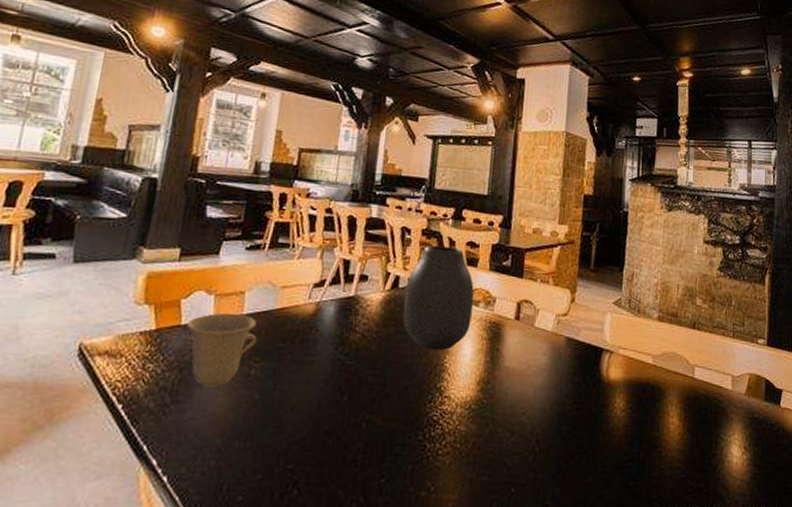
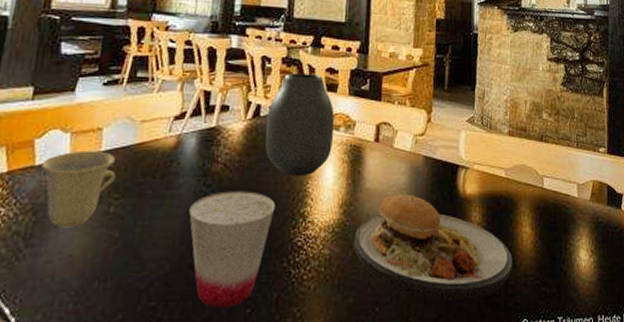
cup: none [326,361,412,476] -> present [189,191,276,308]
plate: none [490,352,658,489] -> present [353,171,513,302]

